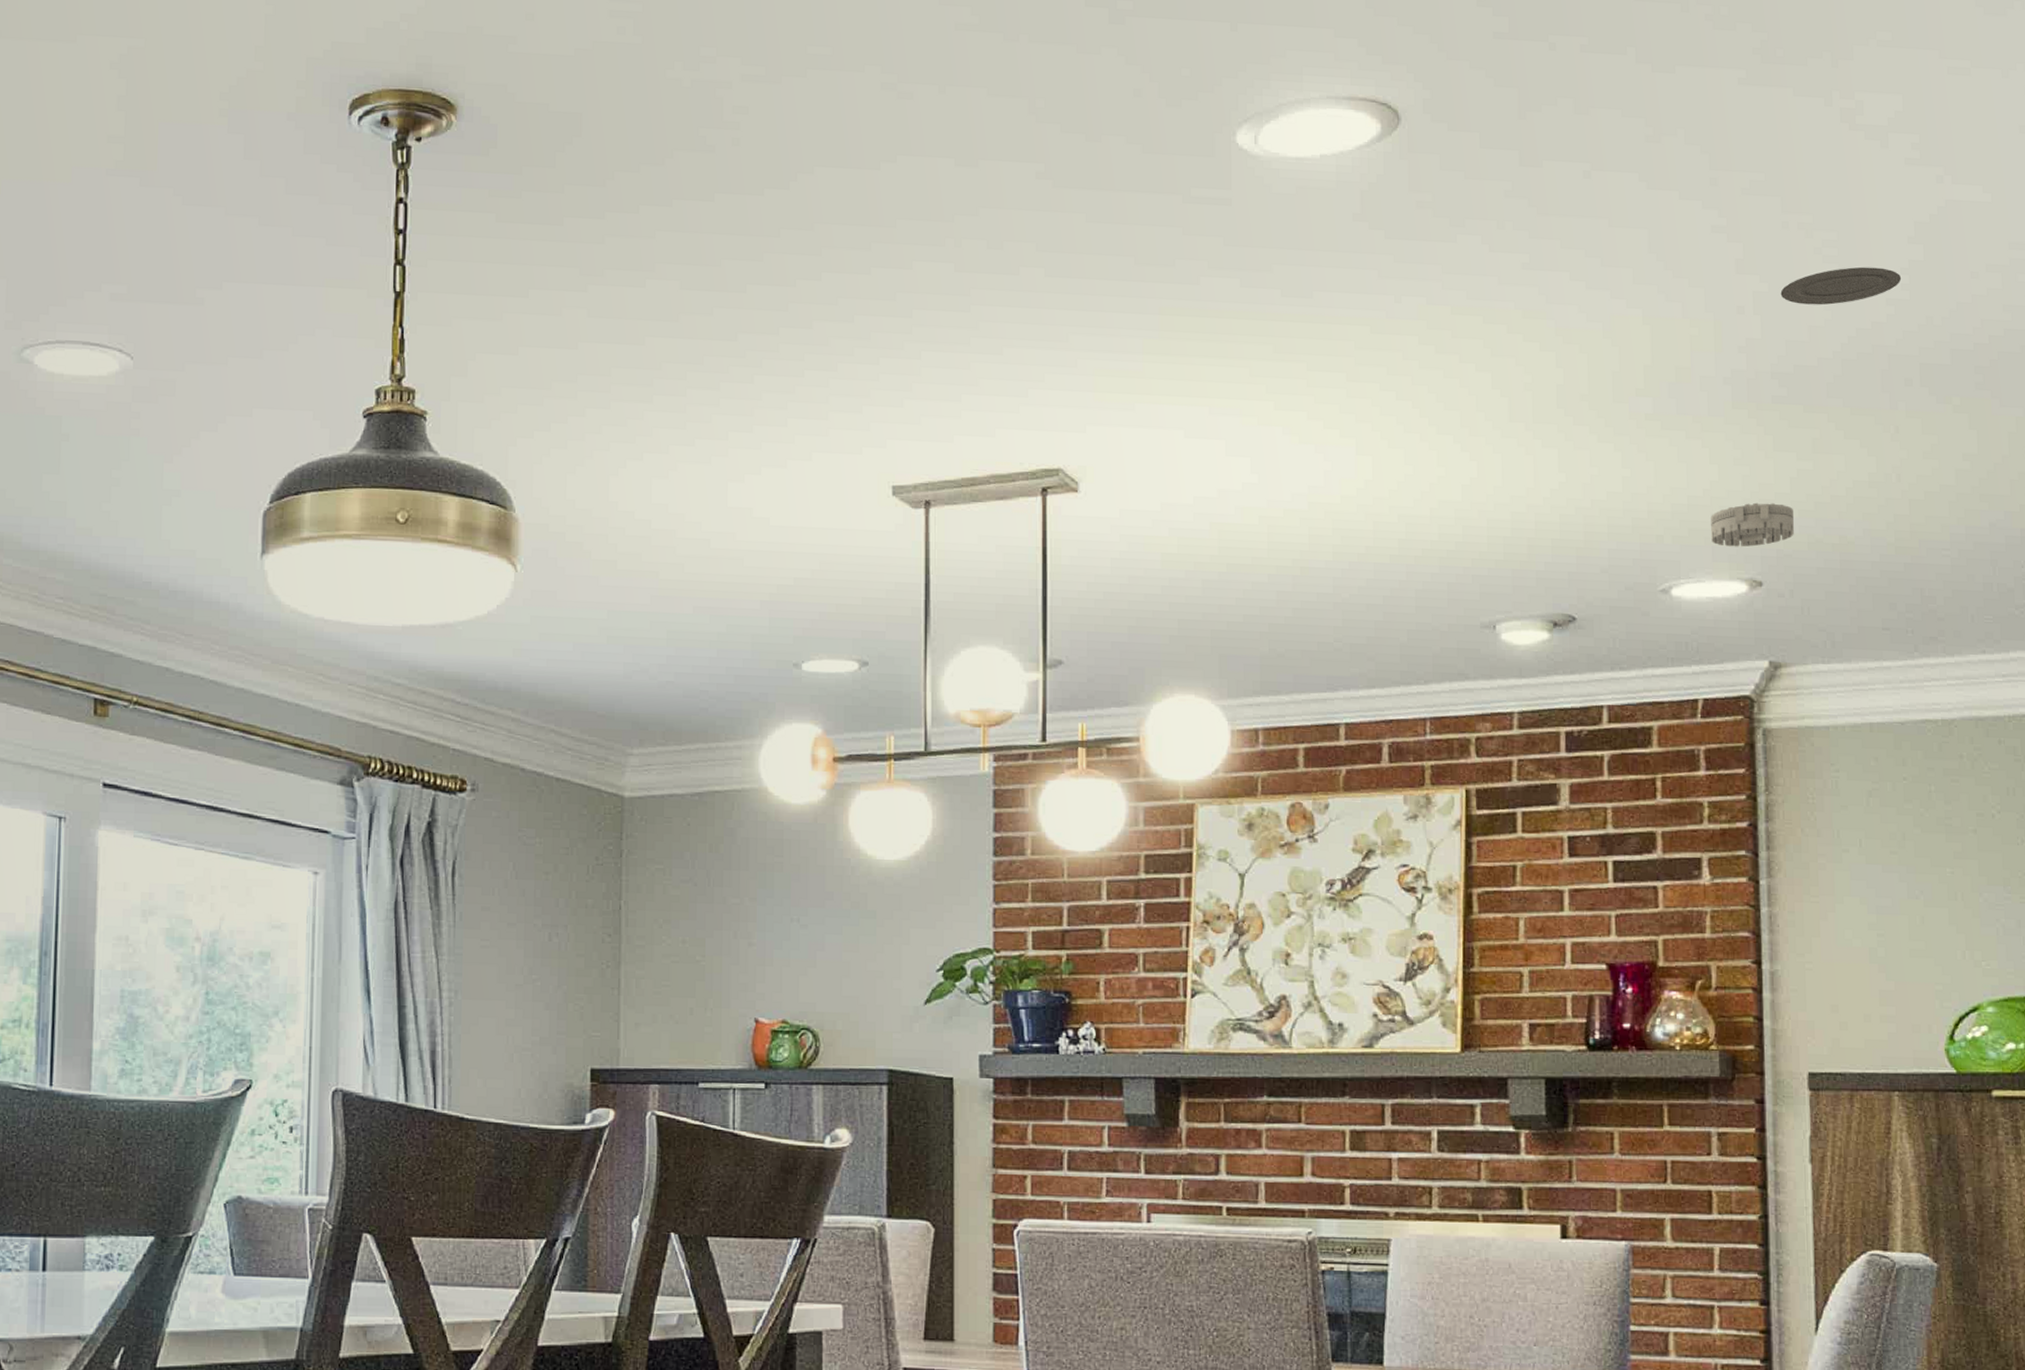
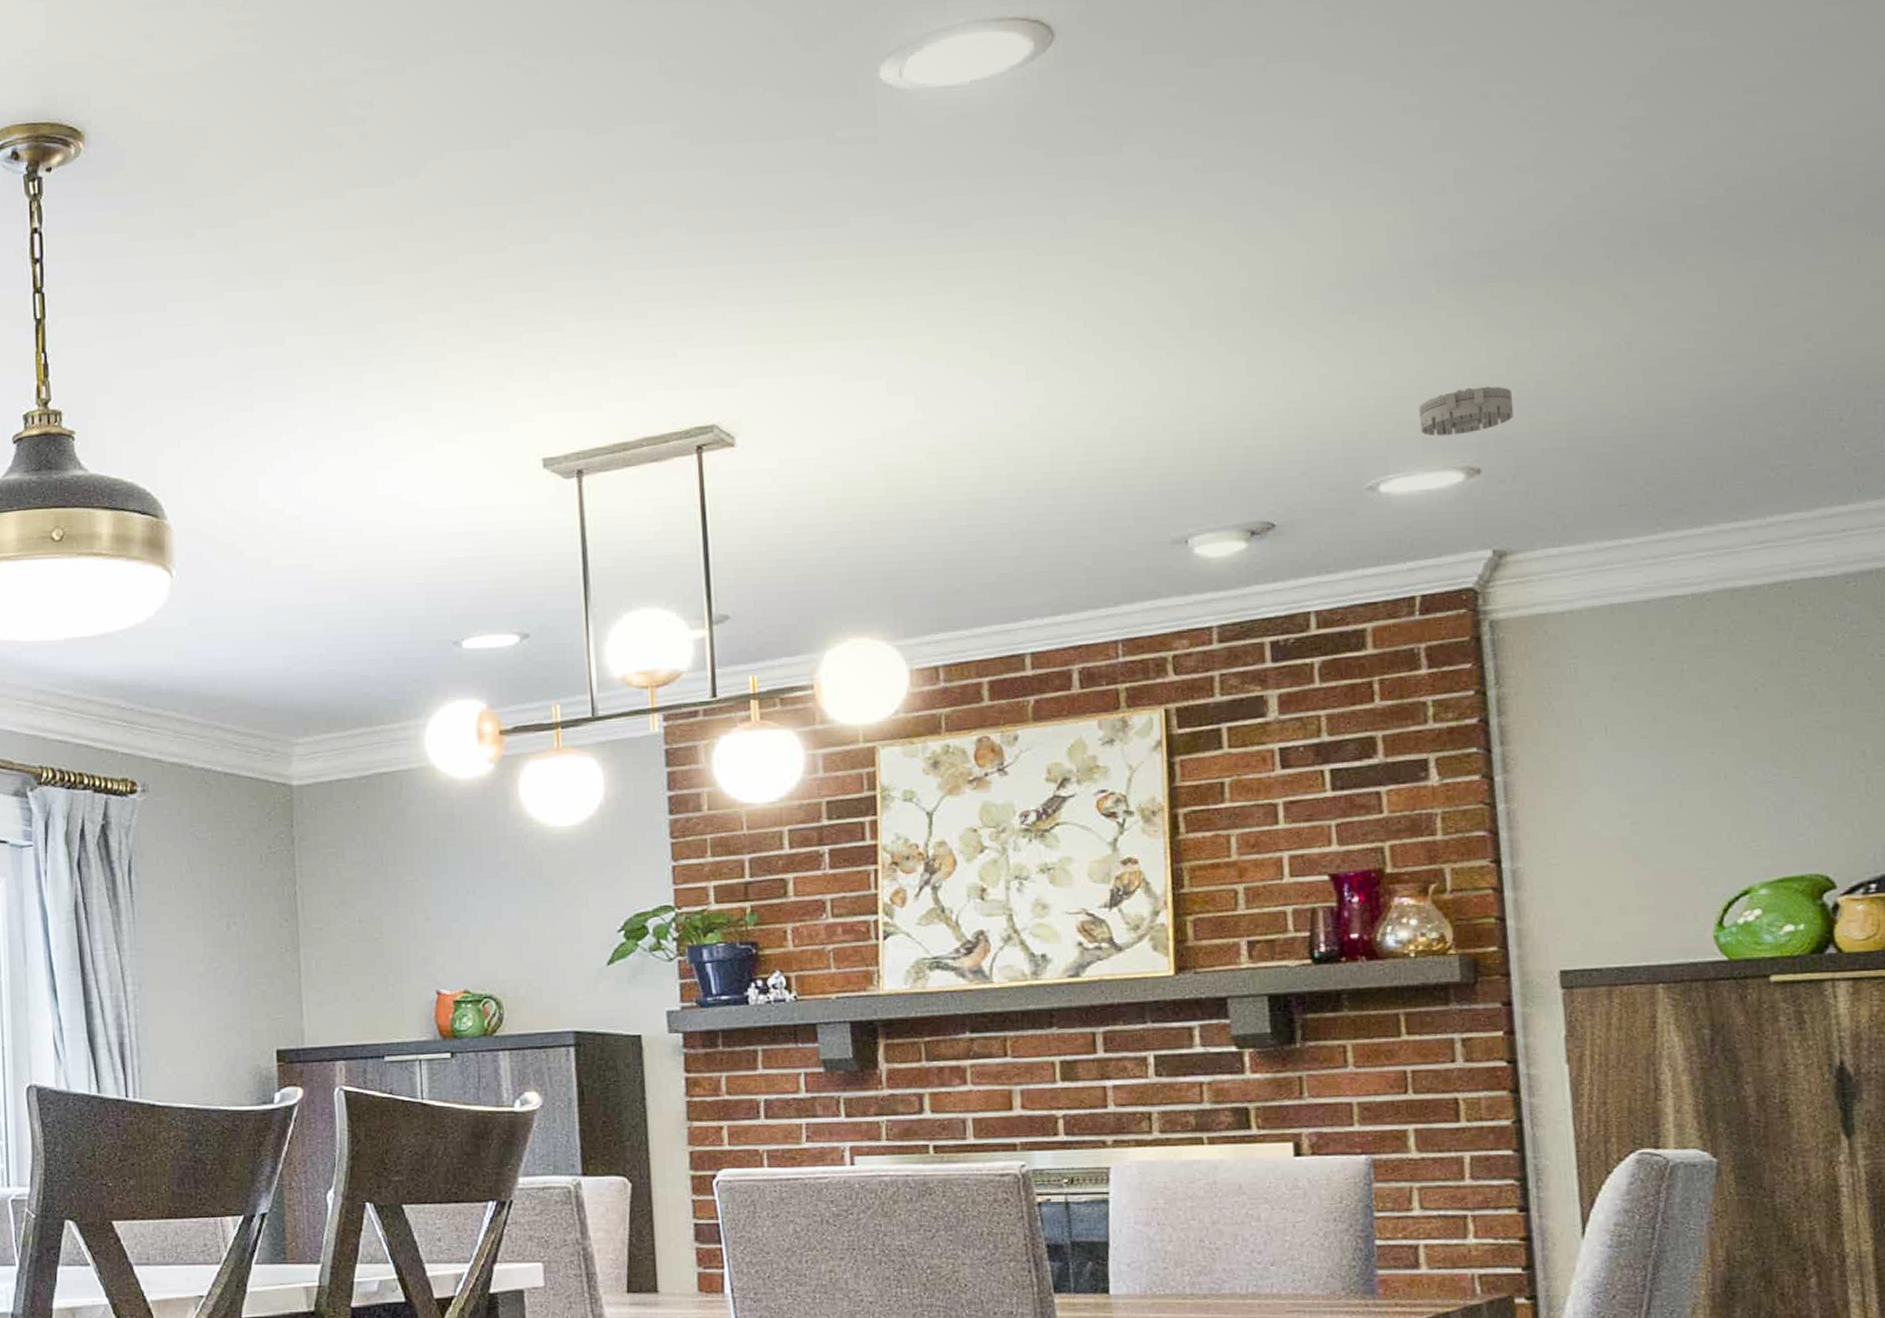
recessed light: present [1780,267,1902,305] -> none [1484,129,1622,177]

